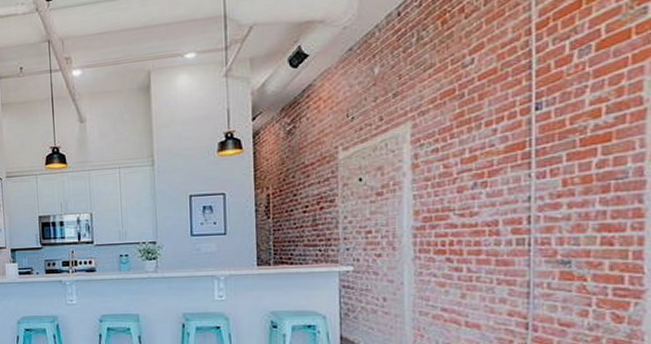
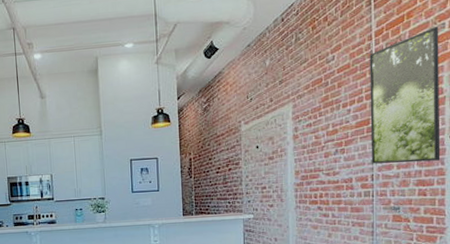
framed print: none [527,12,638,202] -> present [369,27,441,164]

